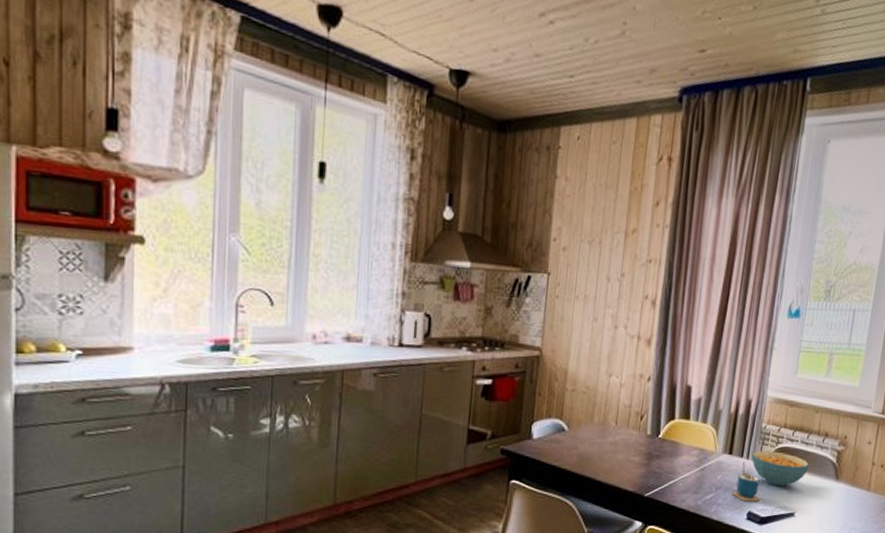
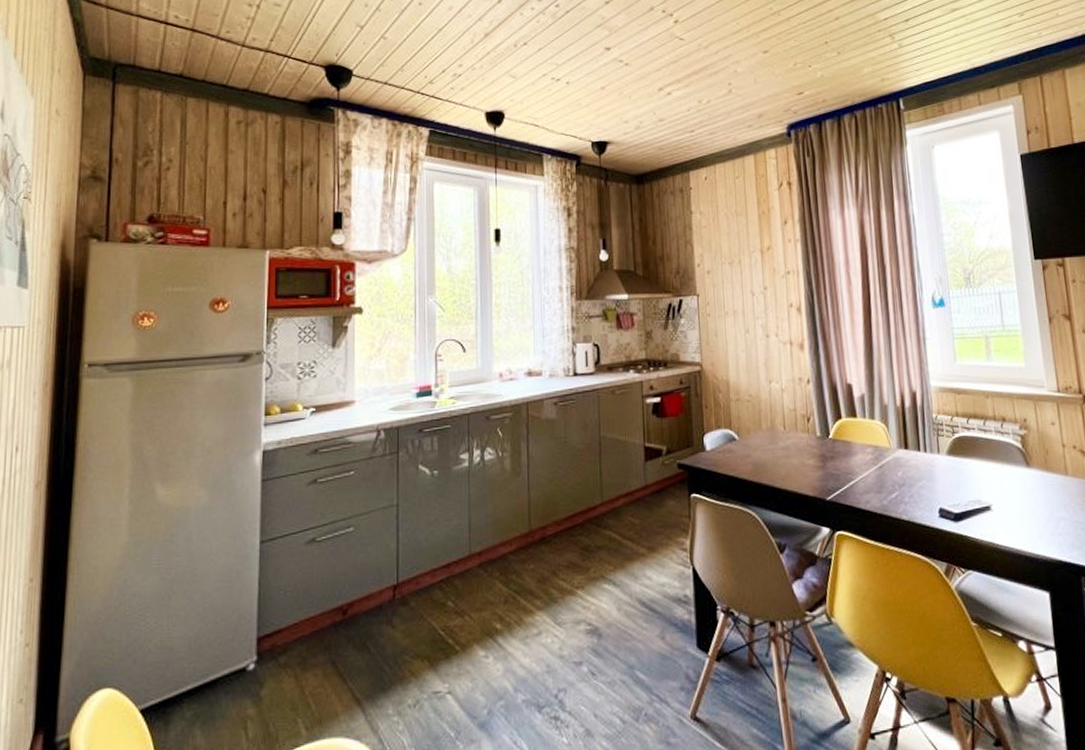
cup: present [733,462,761,501] -> none [918,455,950,497]
cereal bowl: present [751,450,809,487] -> none [929,441,993,479]

